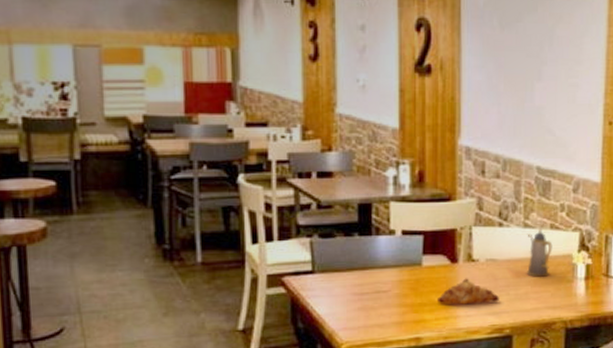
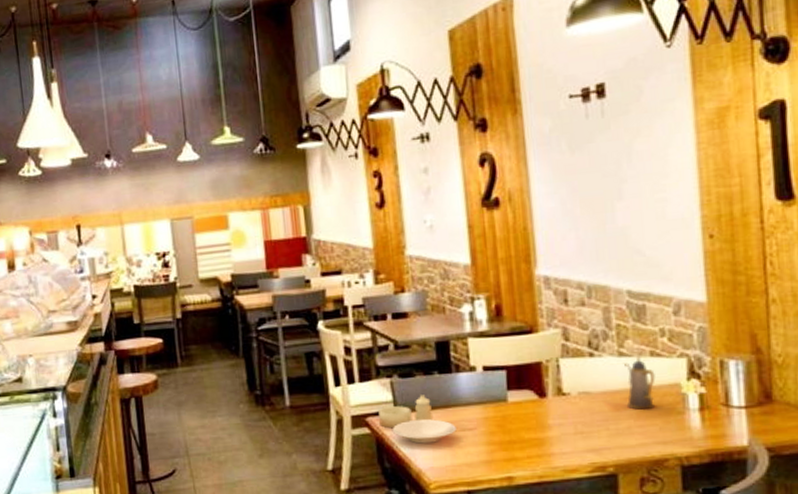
sugar bowl: none [296,256,351,289] -> present [378,395,434,429]
saucer: none [308,280,372,305] -> present [392,419,457,444]
croissant: present [438,278,499,305] -> none [528,413,598,442]

